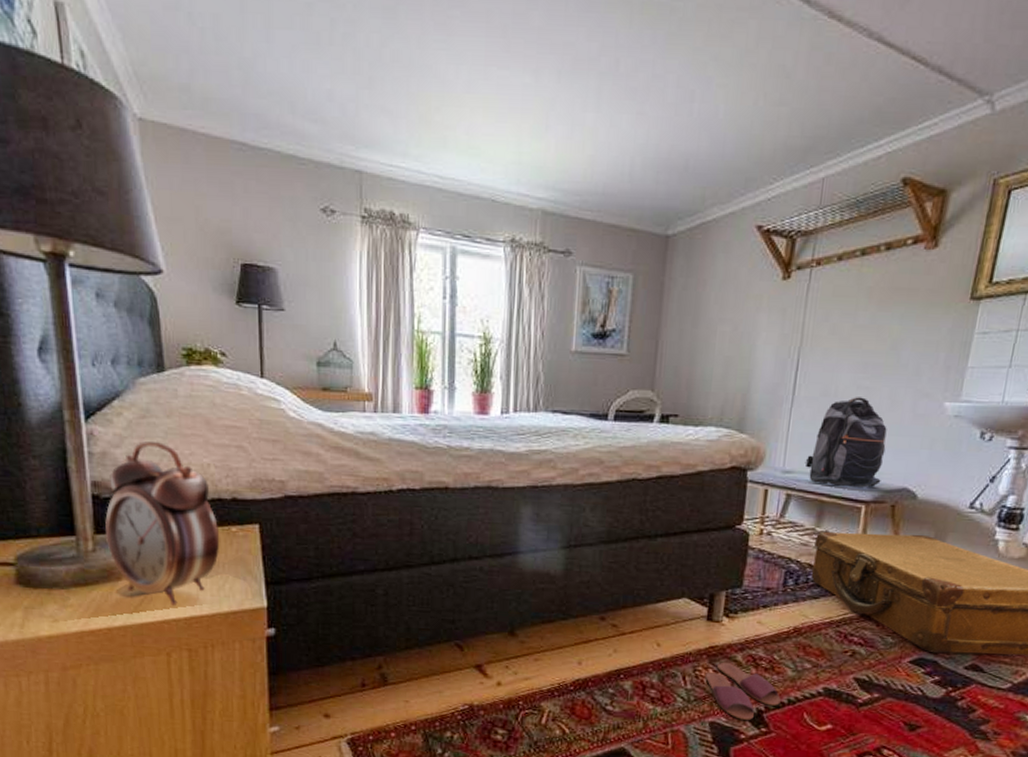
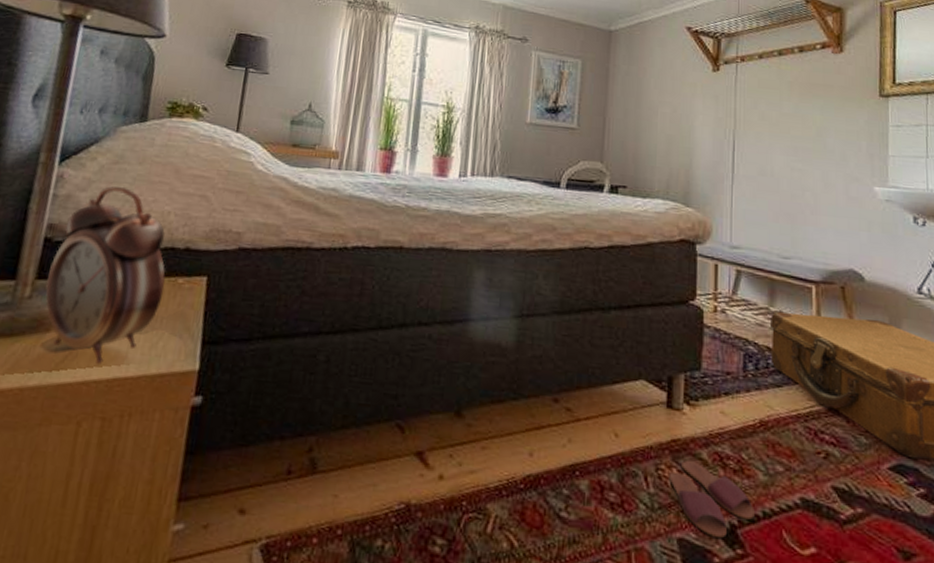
backpack: present [805,397,887,488] -> none [751,177,827,268]

